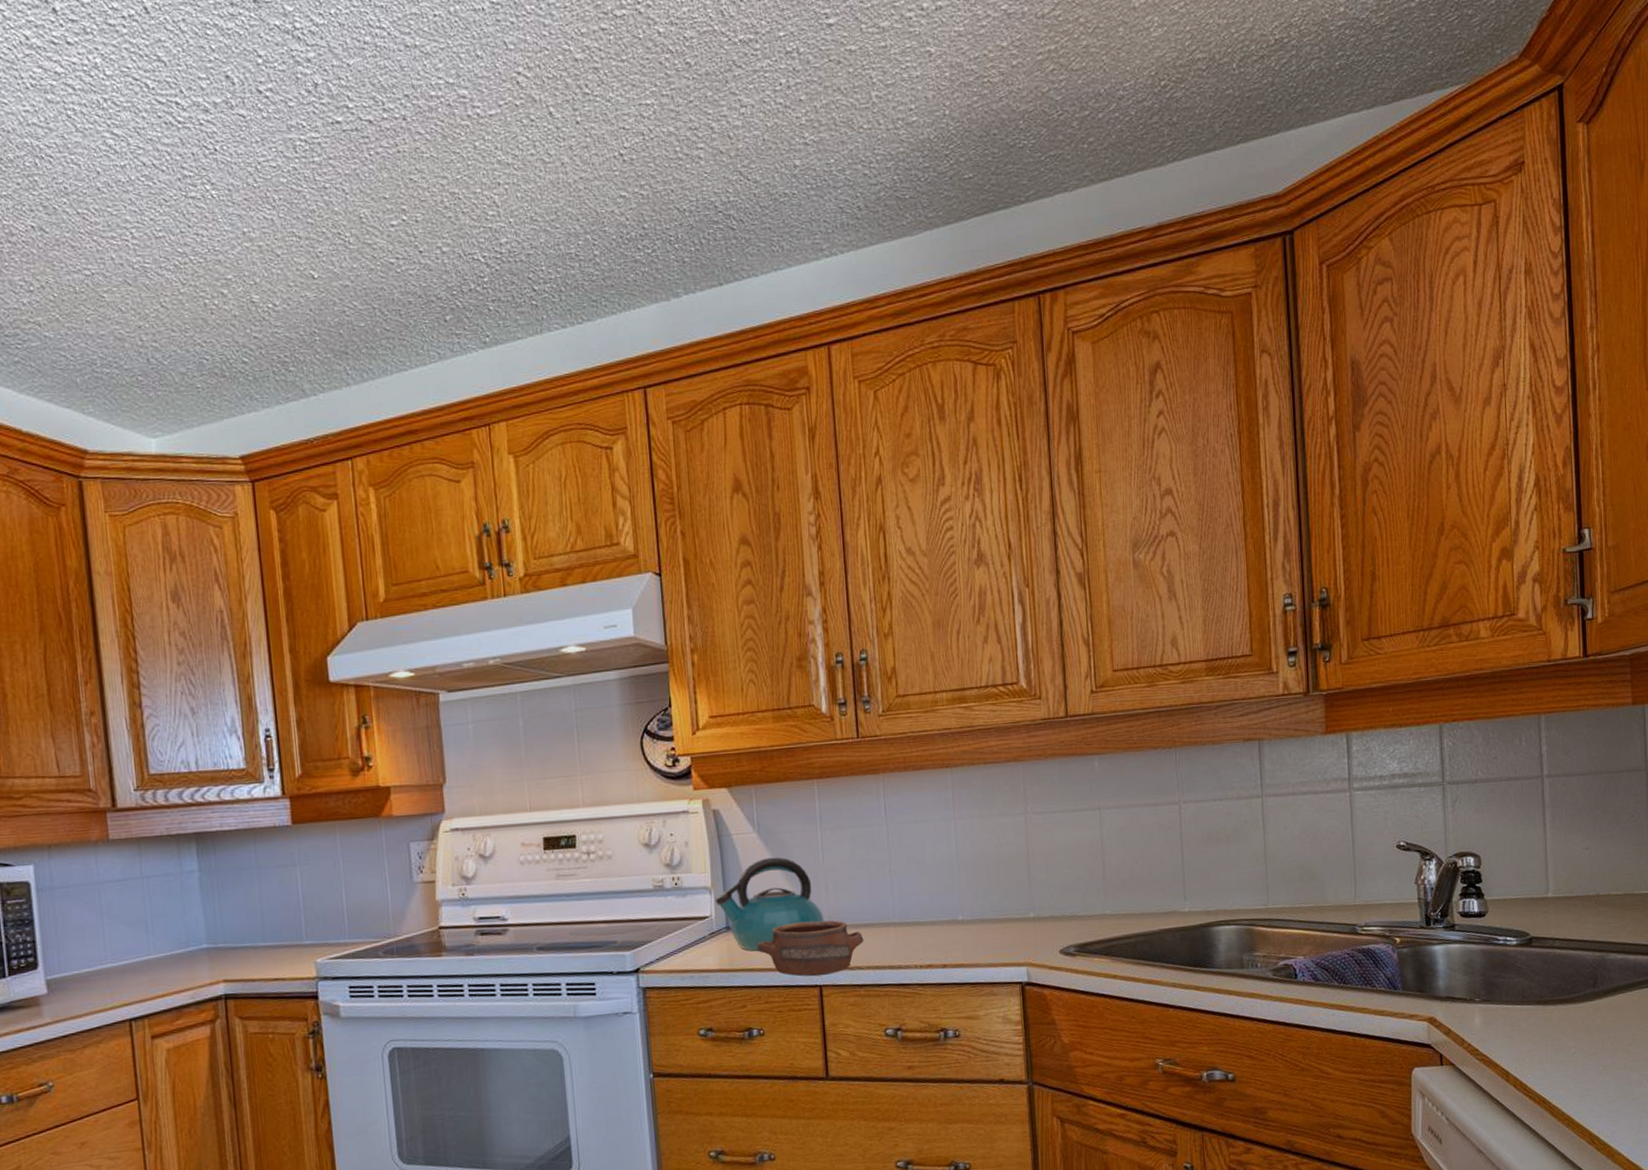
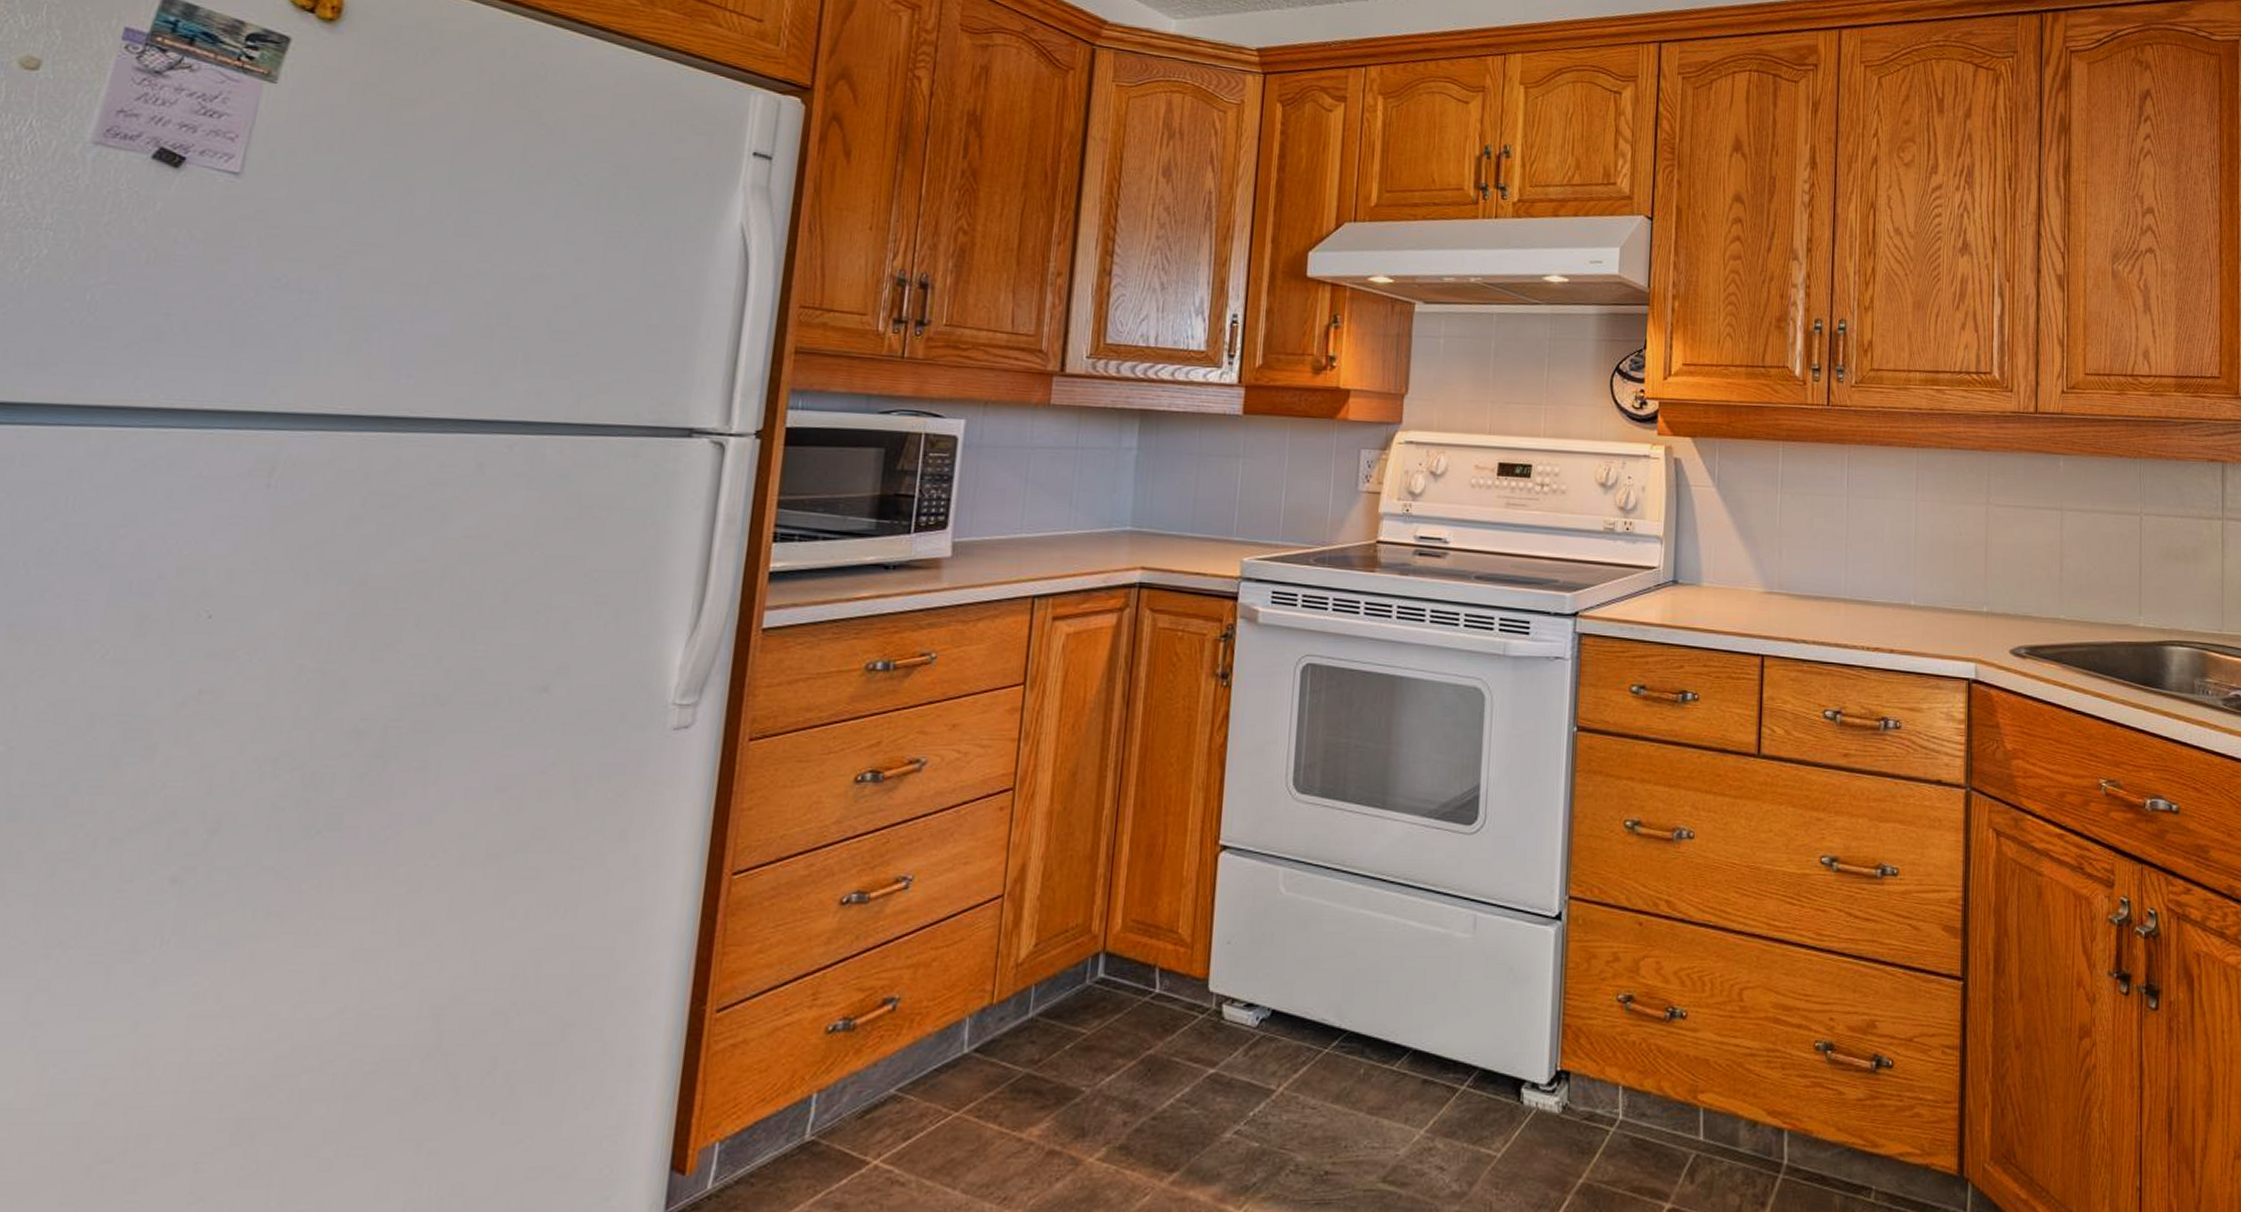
kettle: present [715,857,825,952] -> none [1665,514,1775,611]
pottery: present [757,920,864,977] -> none [1702,585,1813,645]

